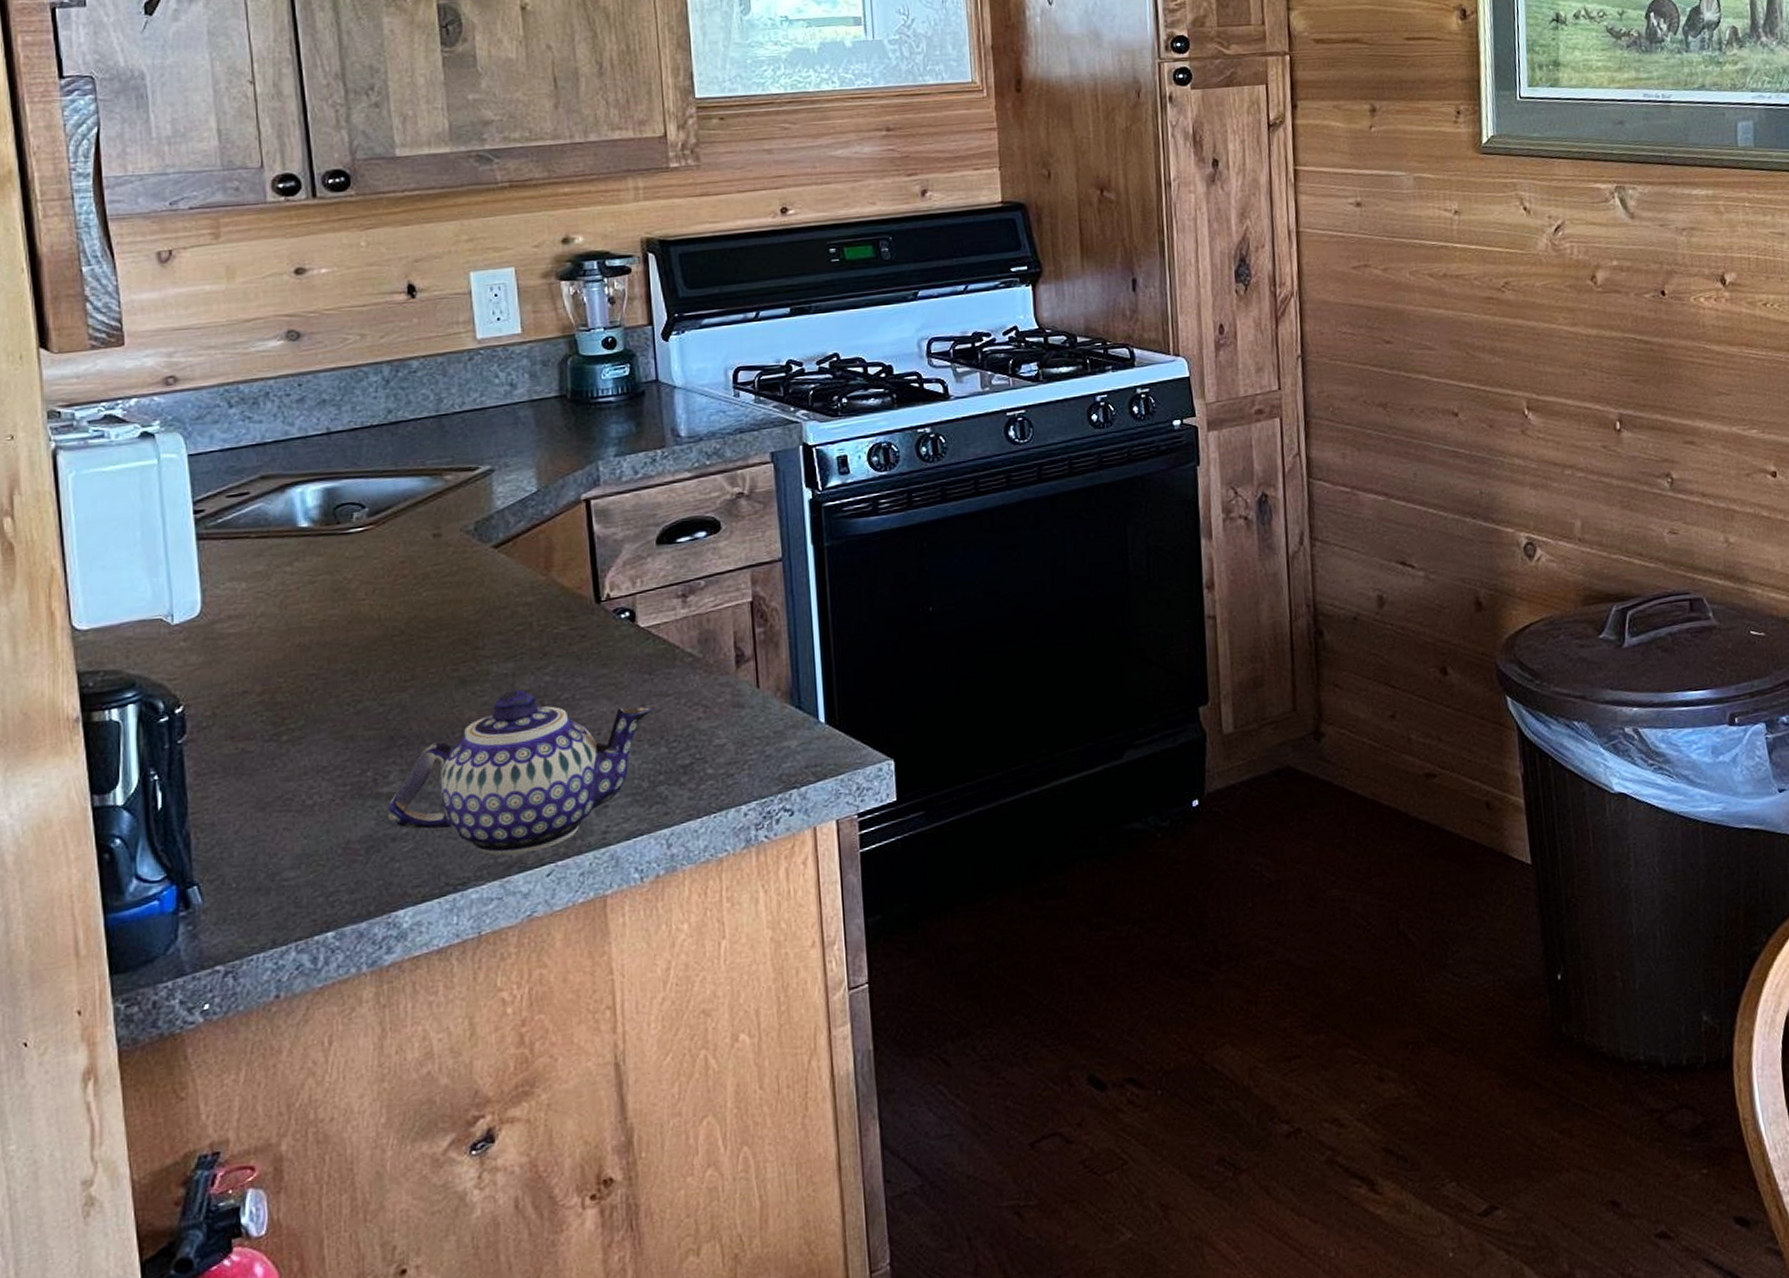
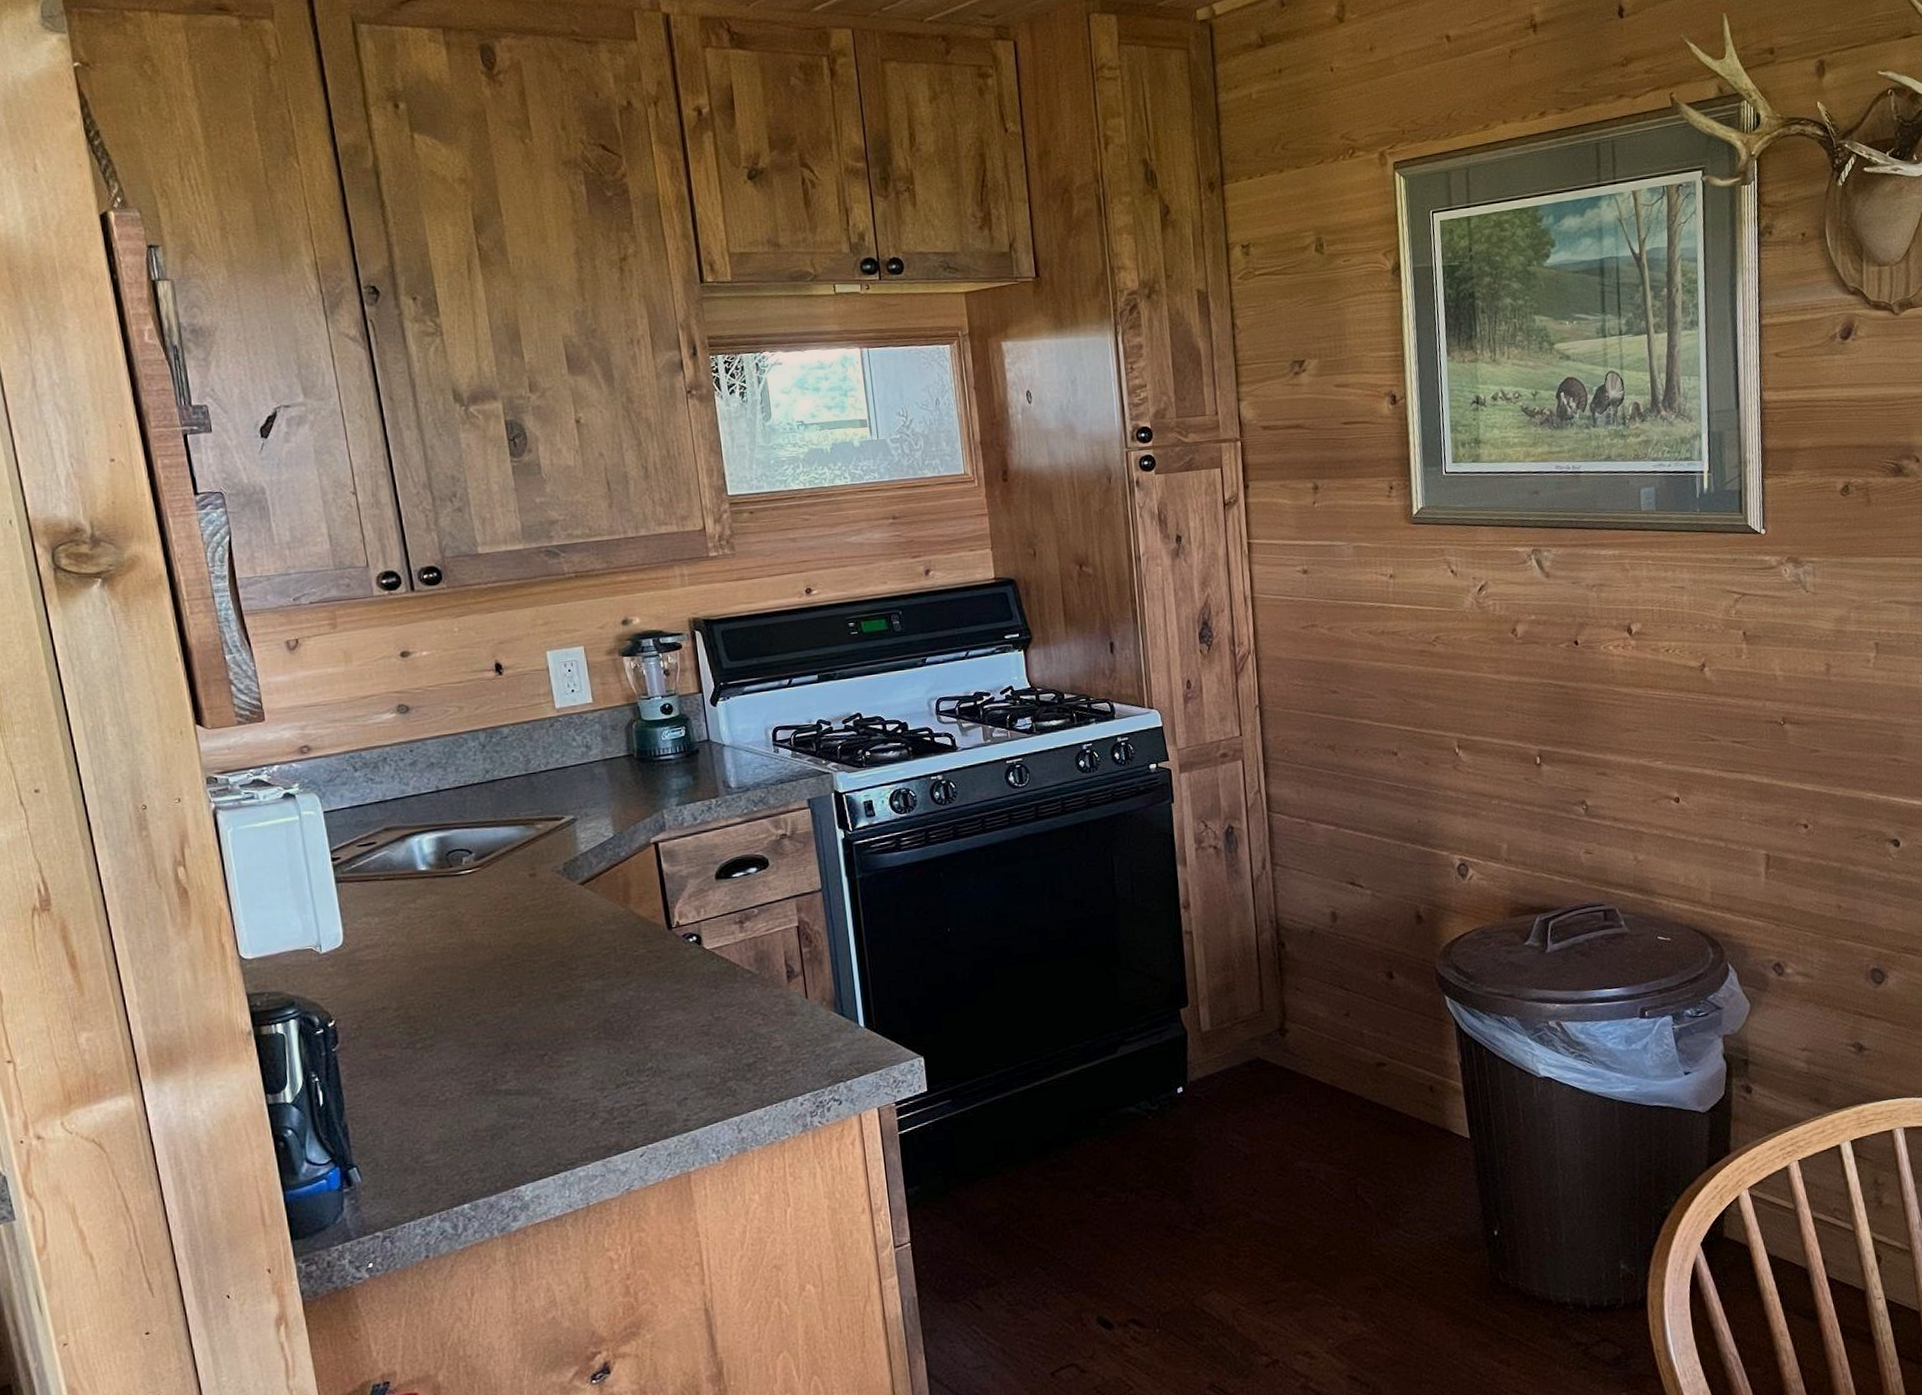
teapot: present [387,690,654,856] -> none [506,1003,721,1141]

